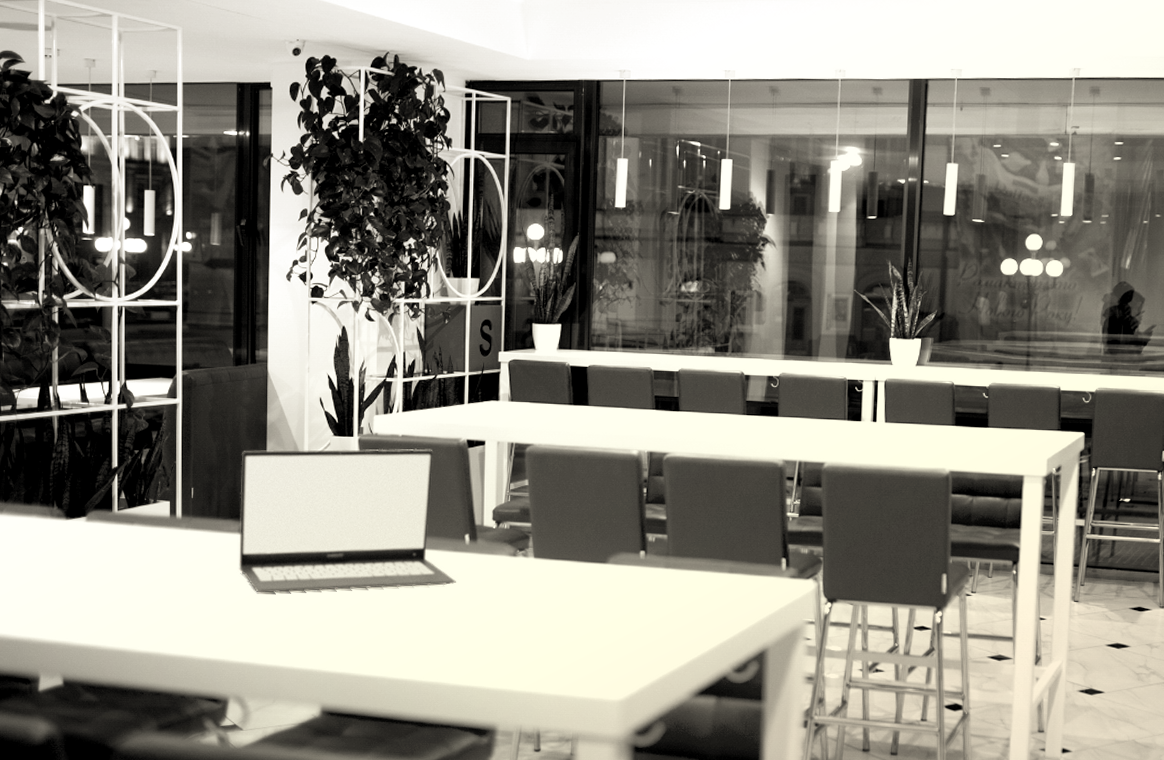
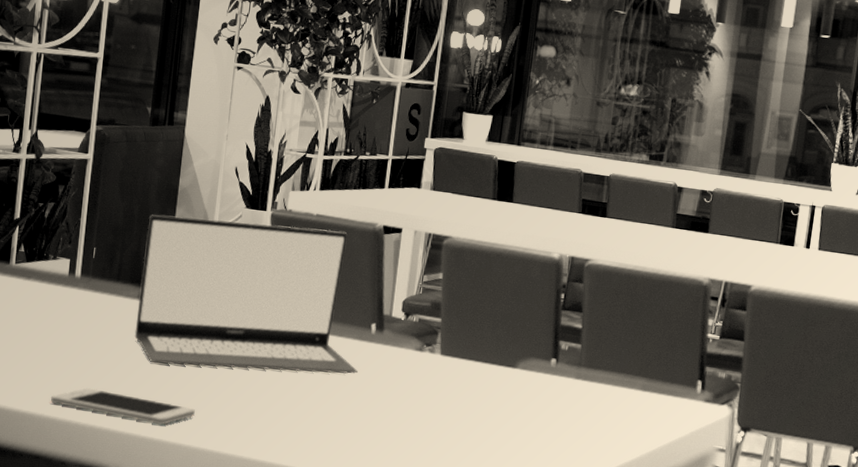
cell phone: none [165,623,304,652] -> present [51,387,195,425]

